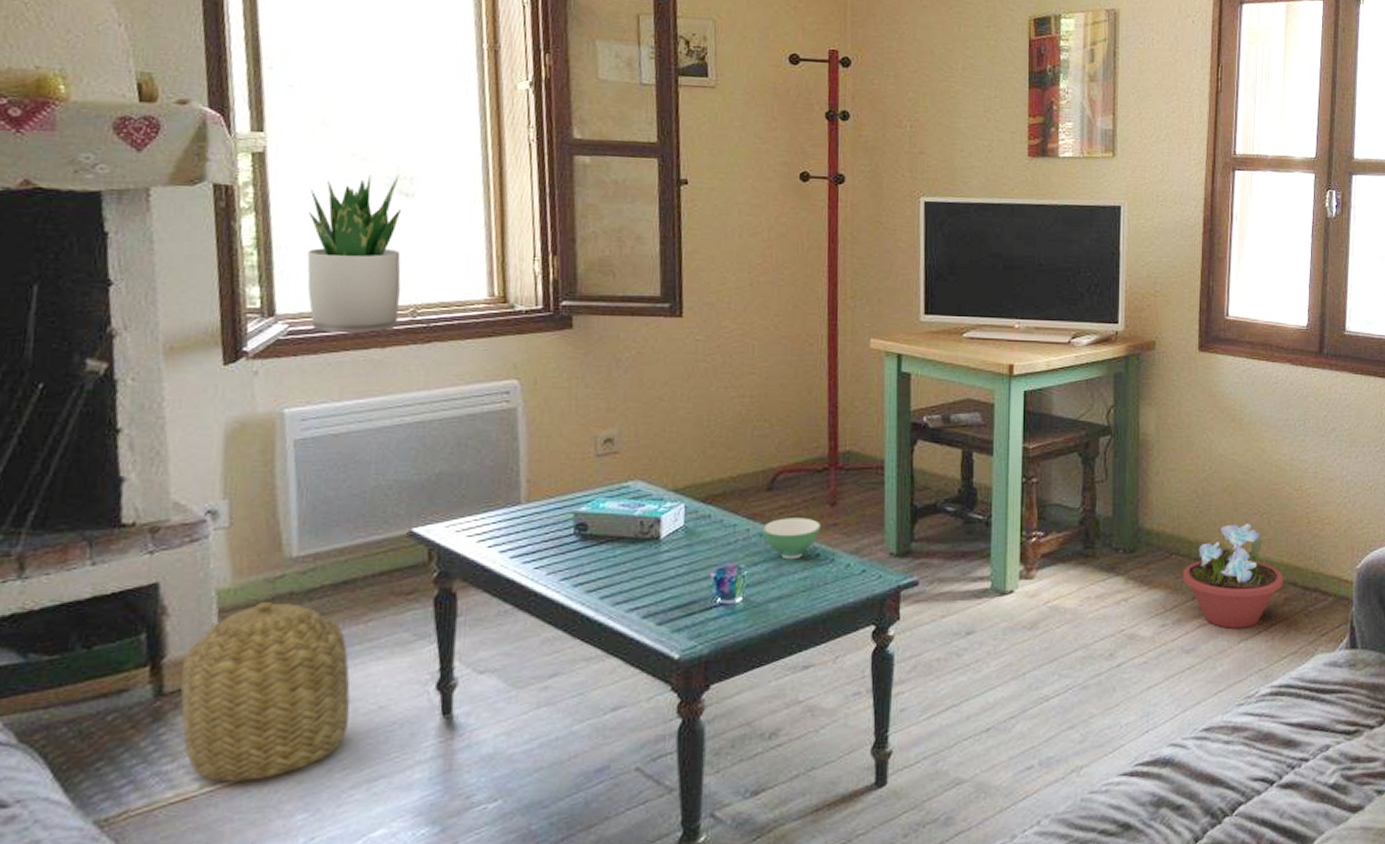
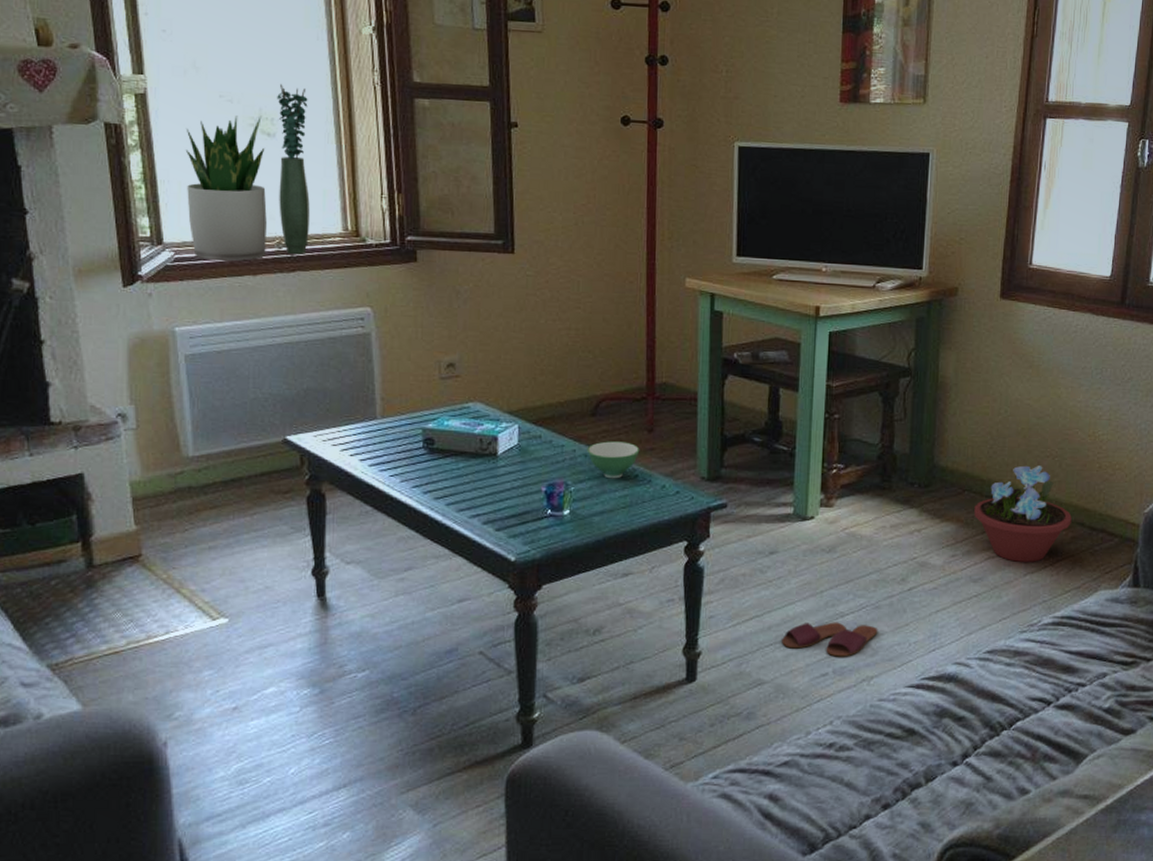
basket: present [180,601,350,782] -> none [107,493,242,641]
vase: none [415,141,454,325] -> present [277,84,310,256]
slippers: none [982,706,1087,747] -> present [782,622,878,657]

